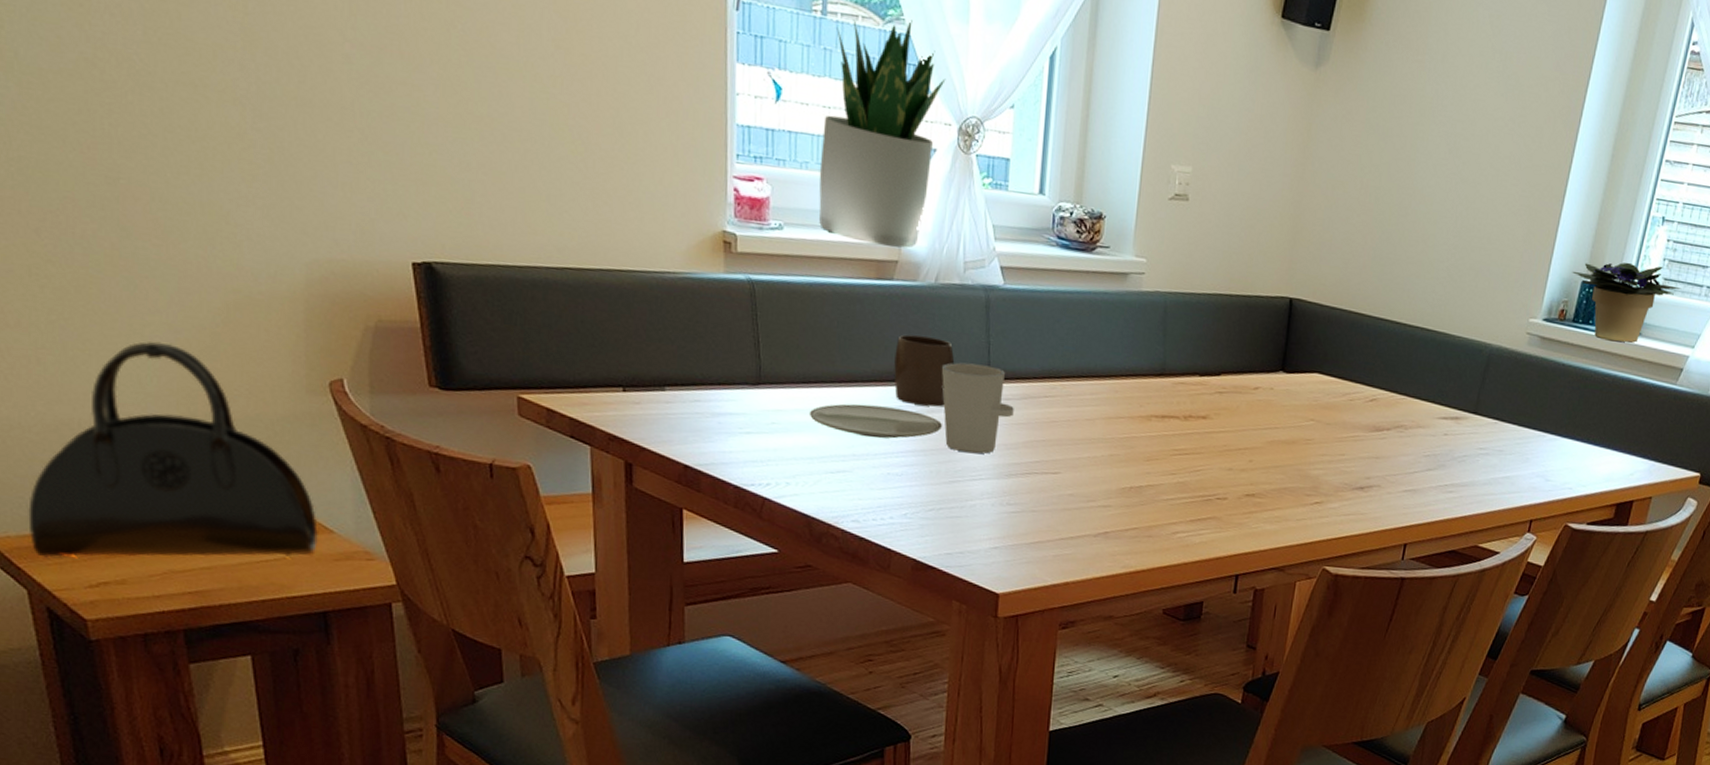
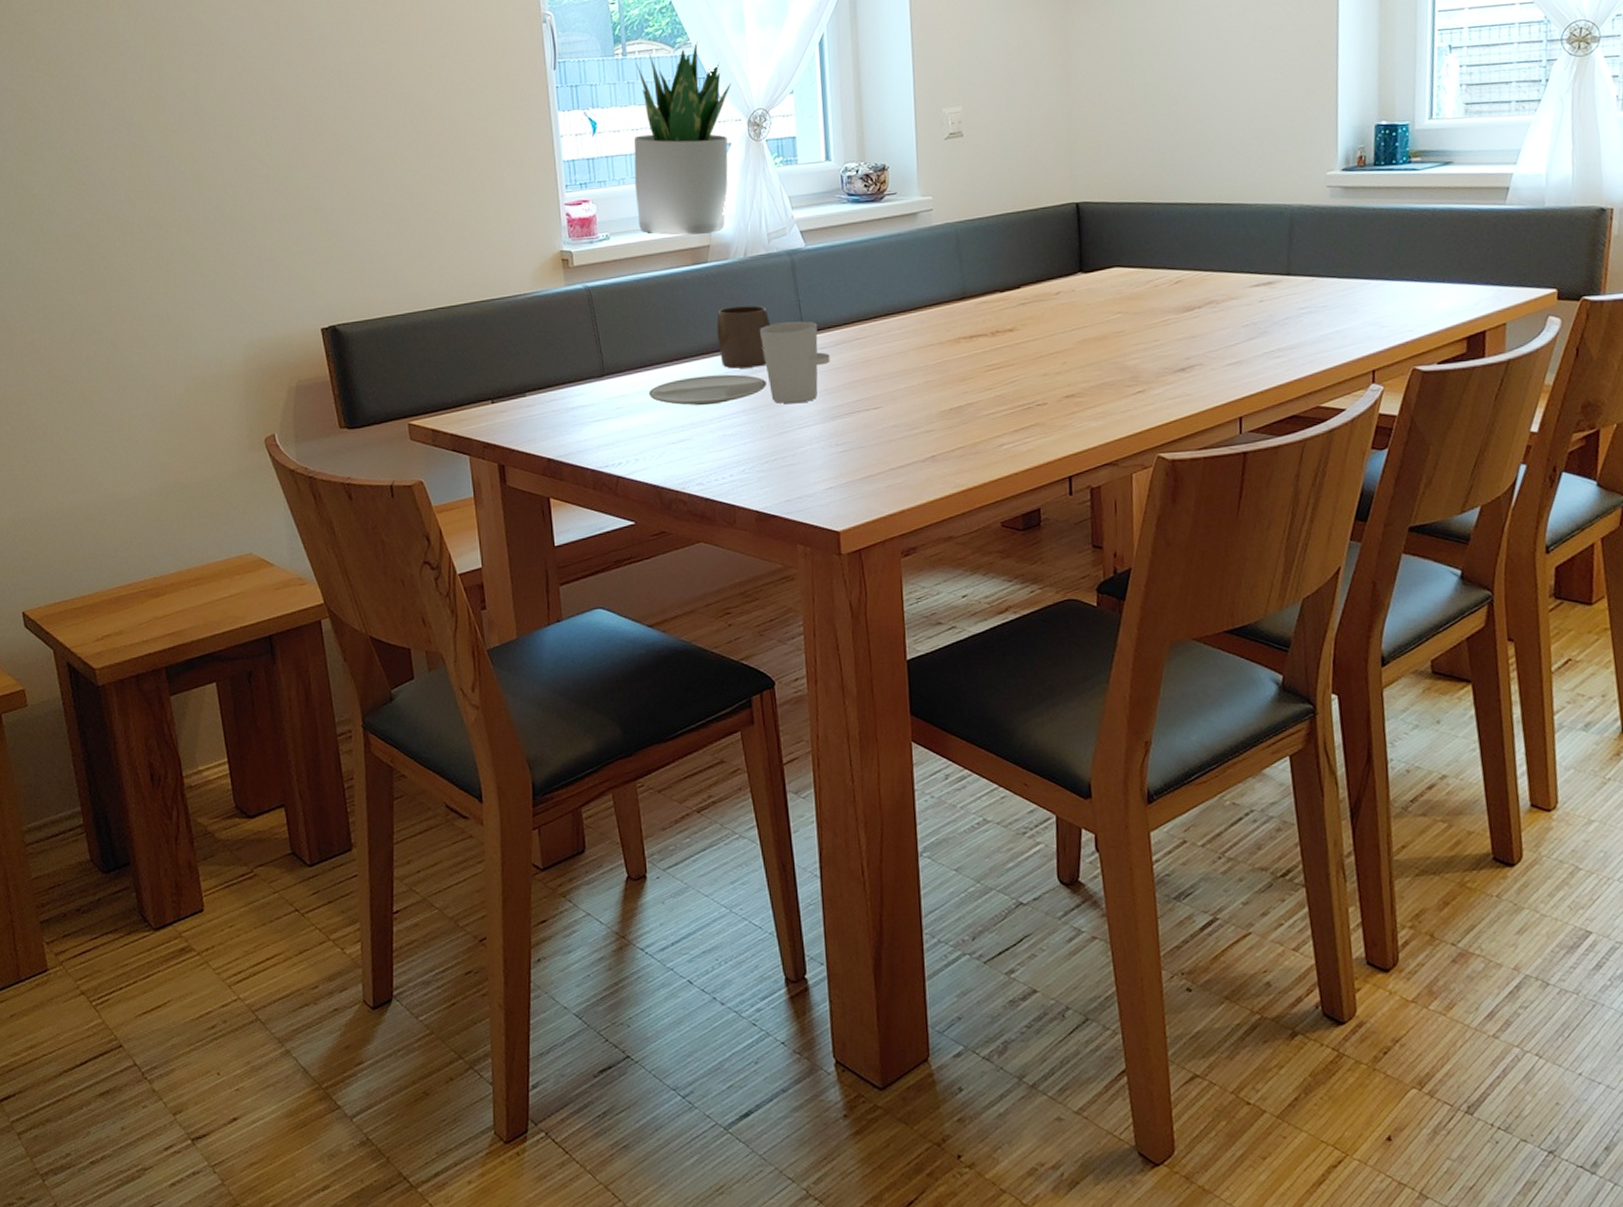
handbag: present [28,340,318,558] -> none [53,429,262,621]
potted flower: present [1572,262,1682,343] -> none [1362,92,1488,176]

